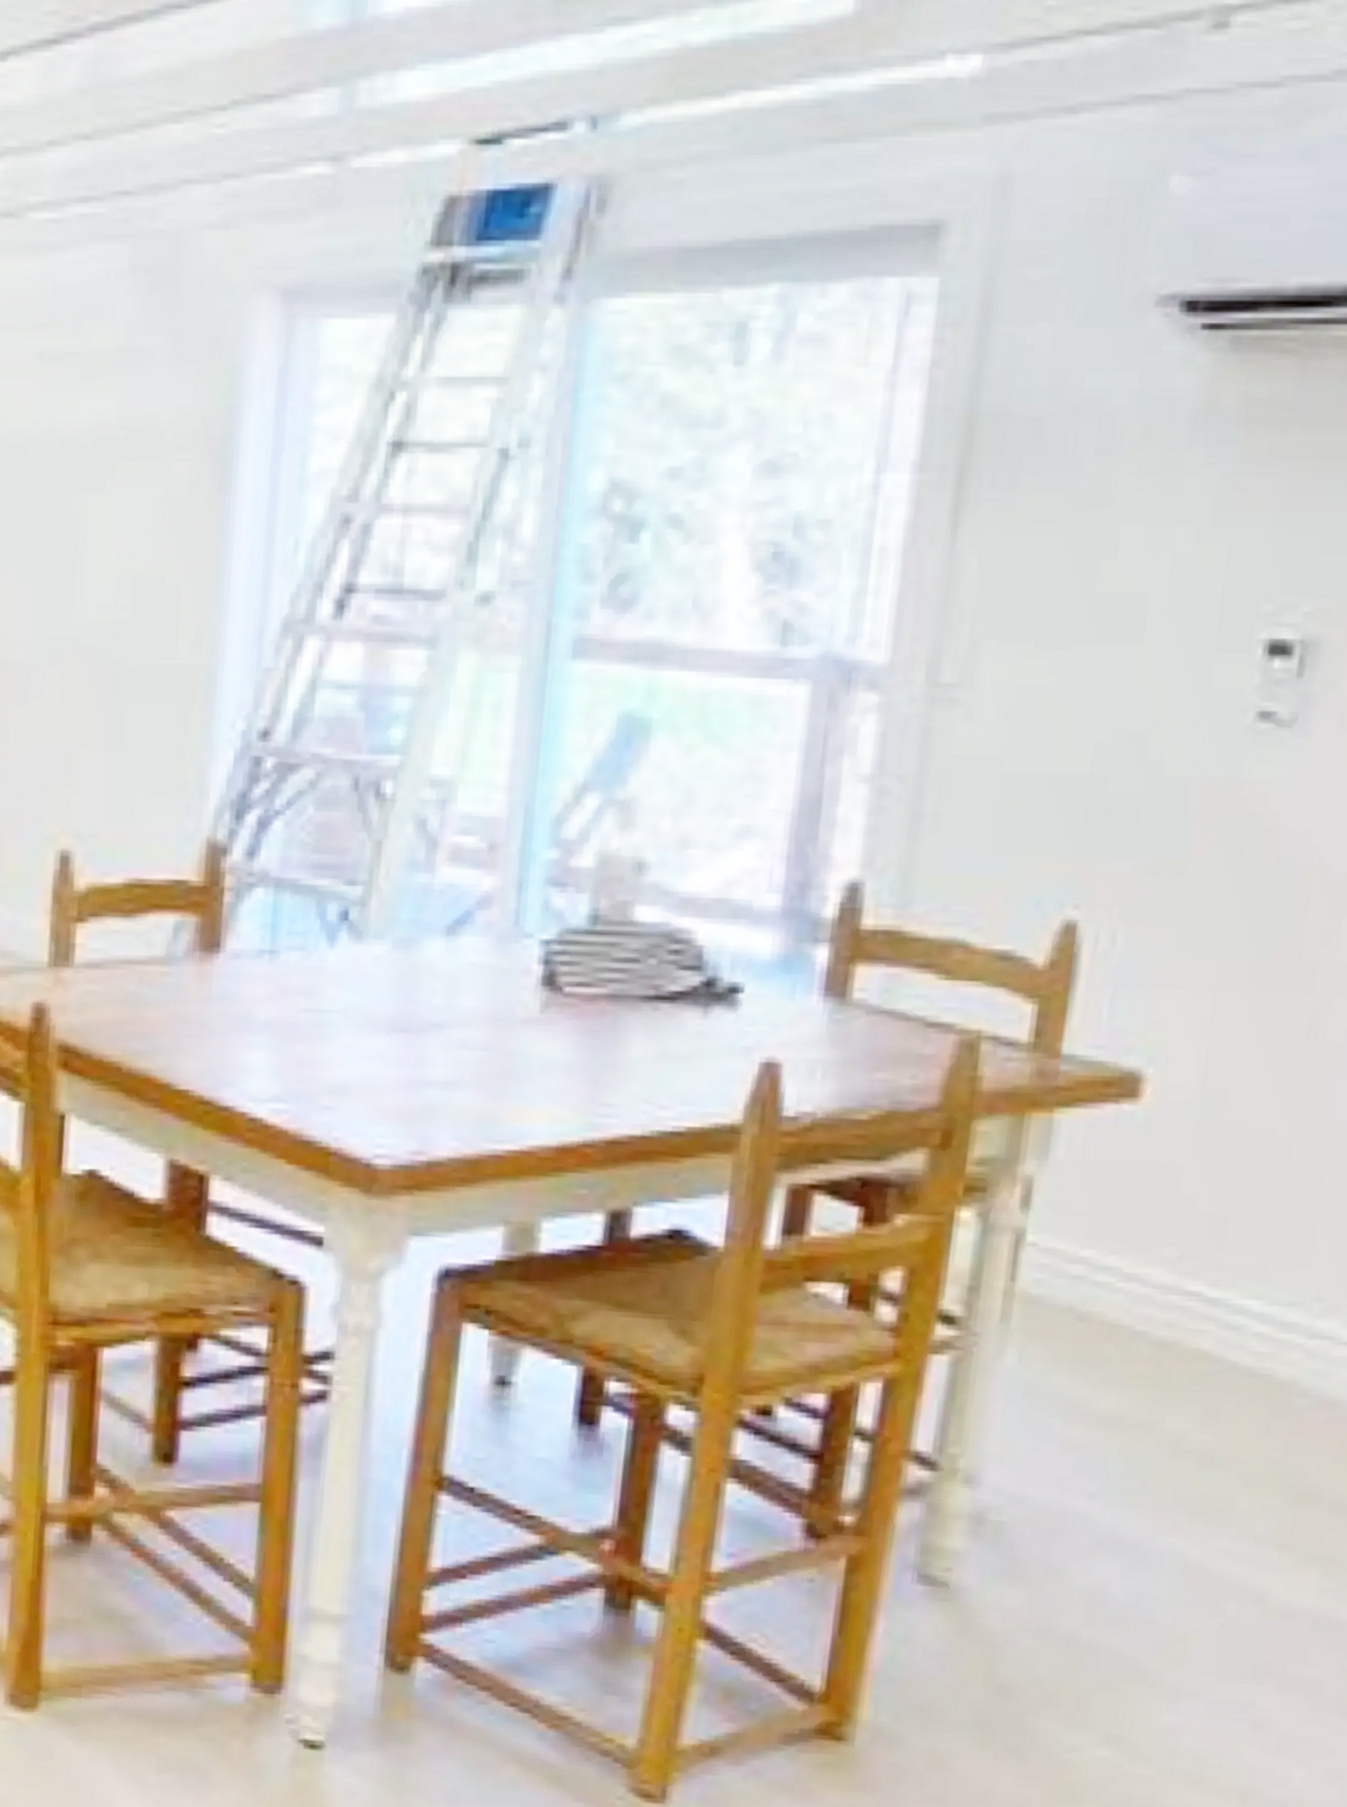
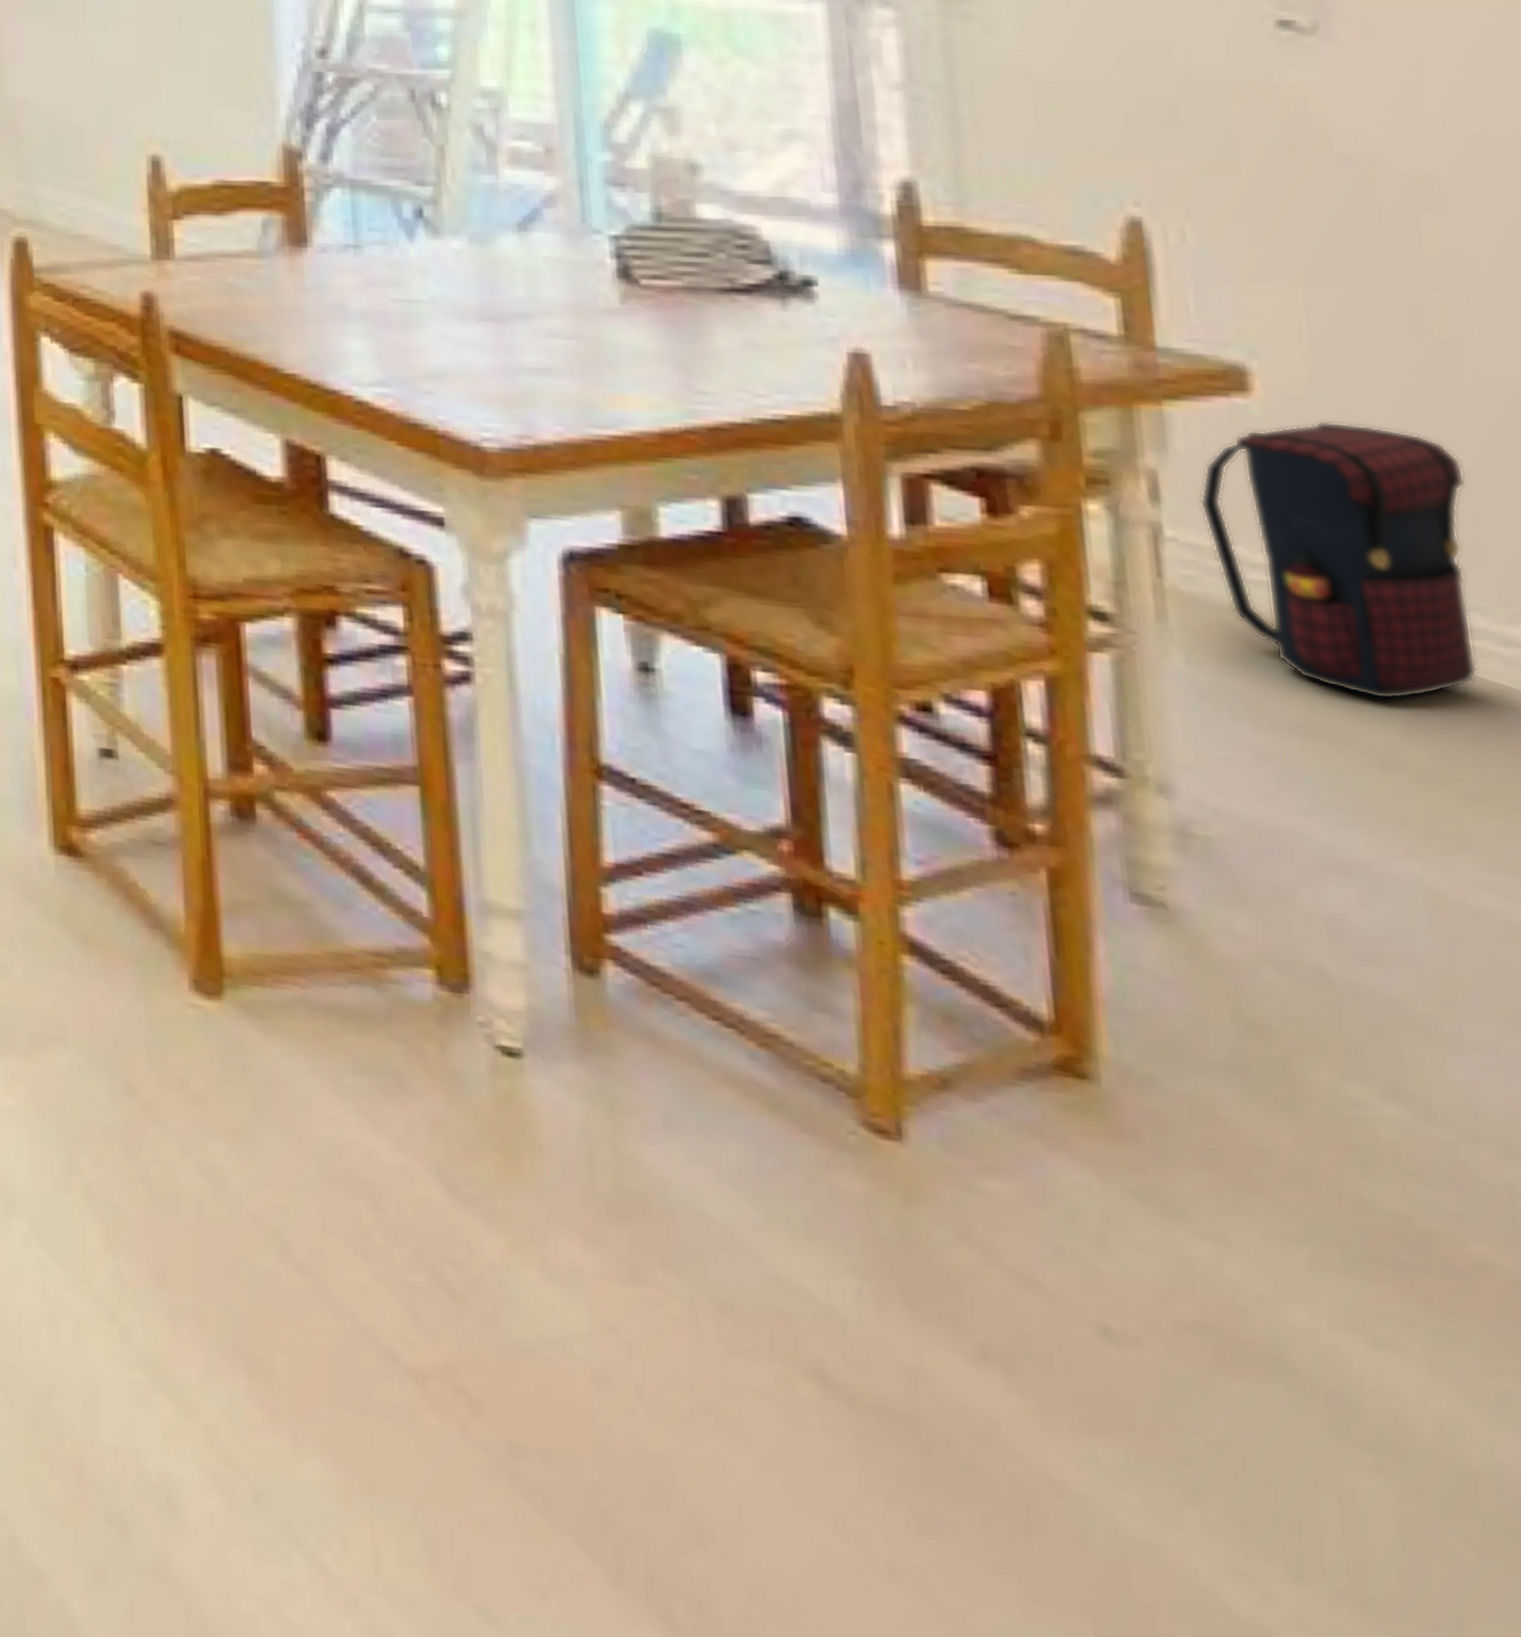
satchel: none [1066,1127,1318,1391] -> present [1199,421,1479,700]

